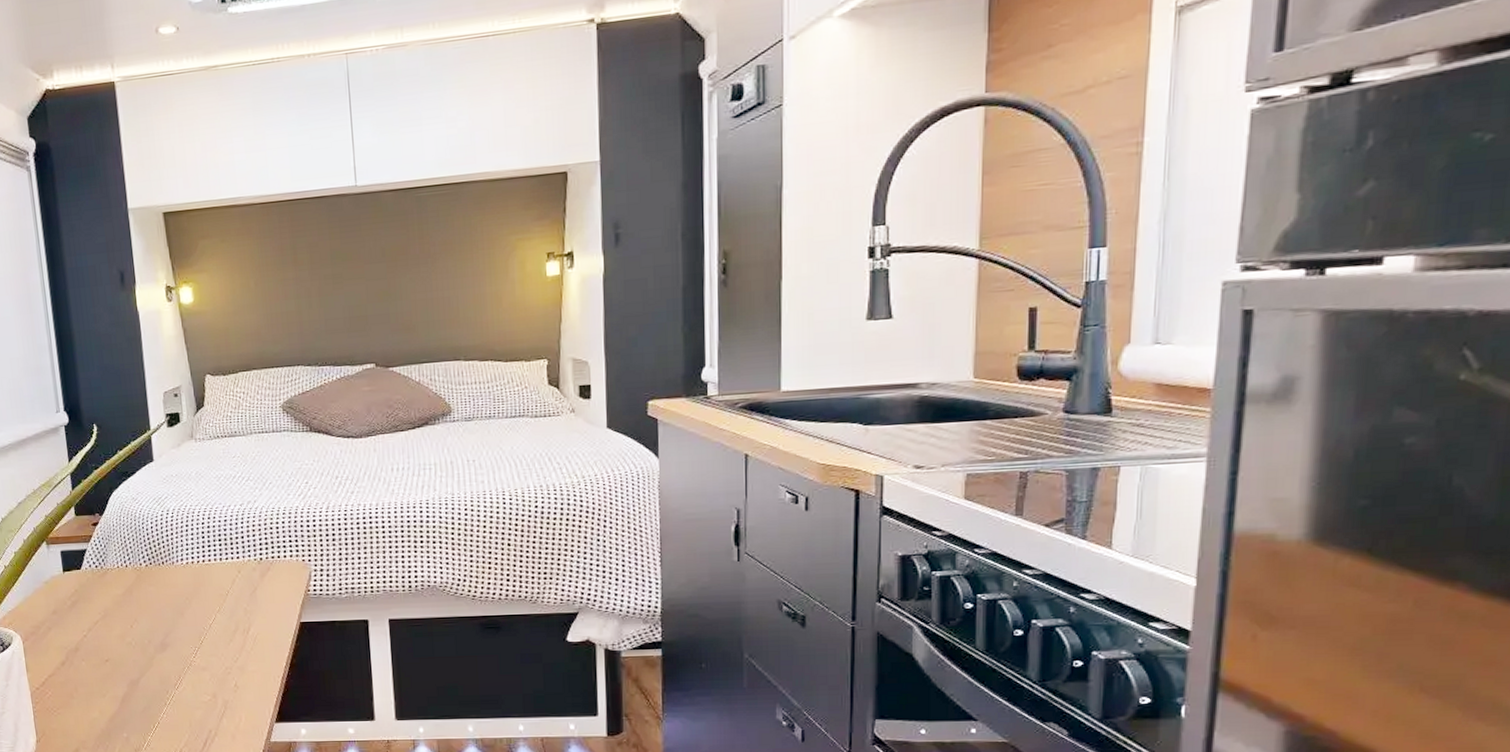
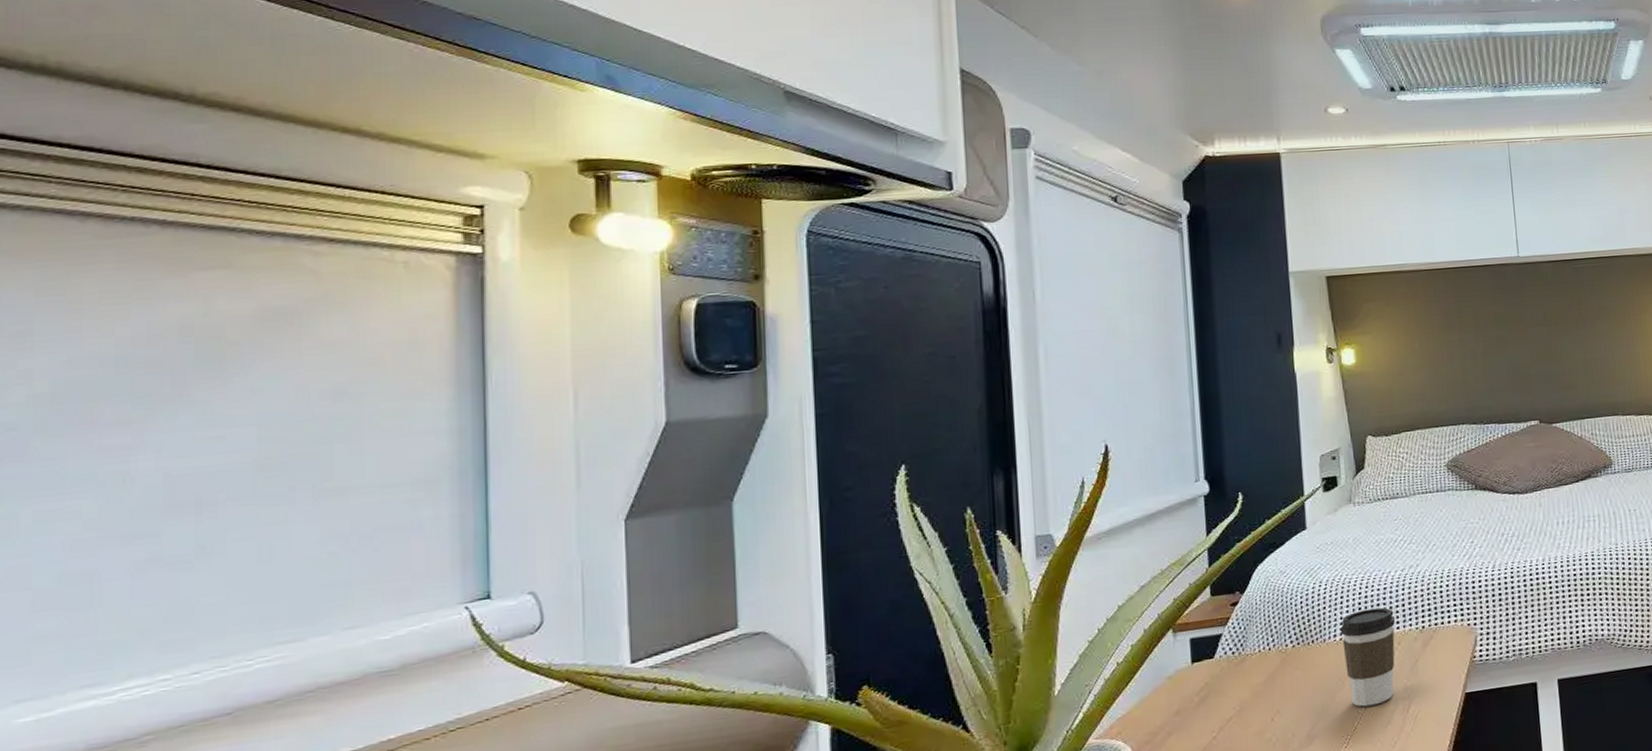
coffee cup: none [186,537,236,625] -> present [1340,607,1396,707]

